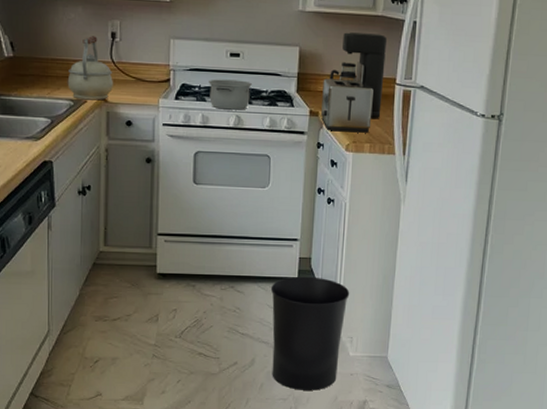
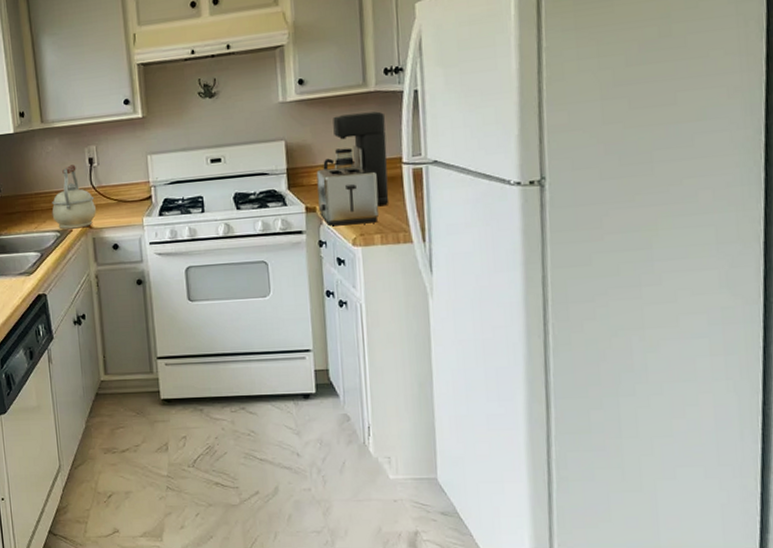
cooking pot: present [209,79,252,110] -> none [191,185,238,220]
waste bin: present [270,276,350,390] -> none [286,390,380,521]

